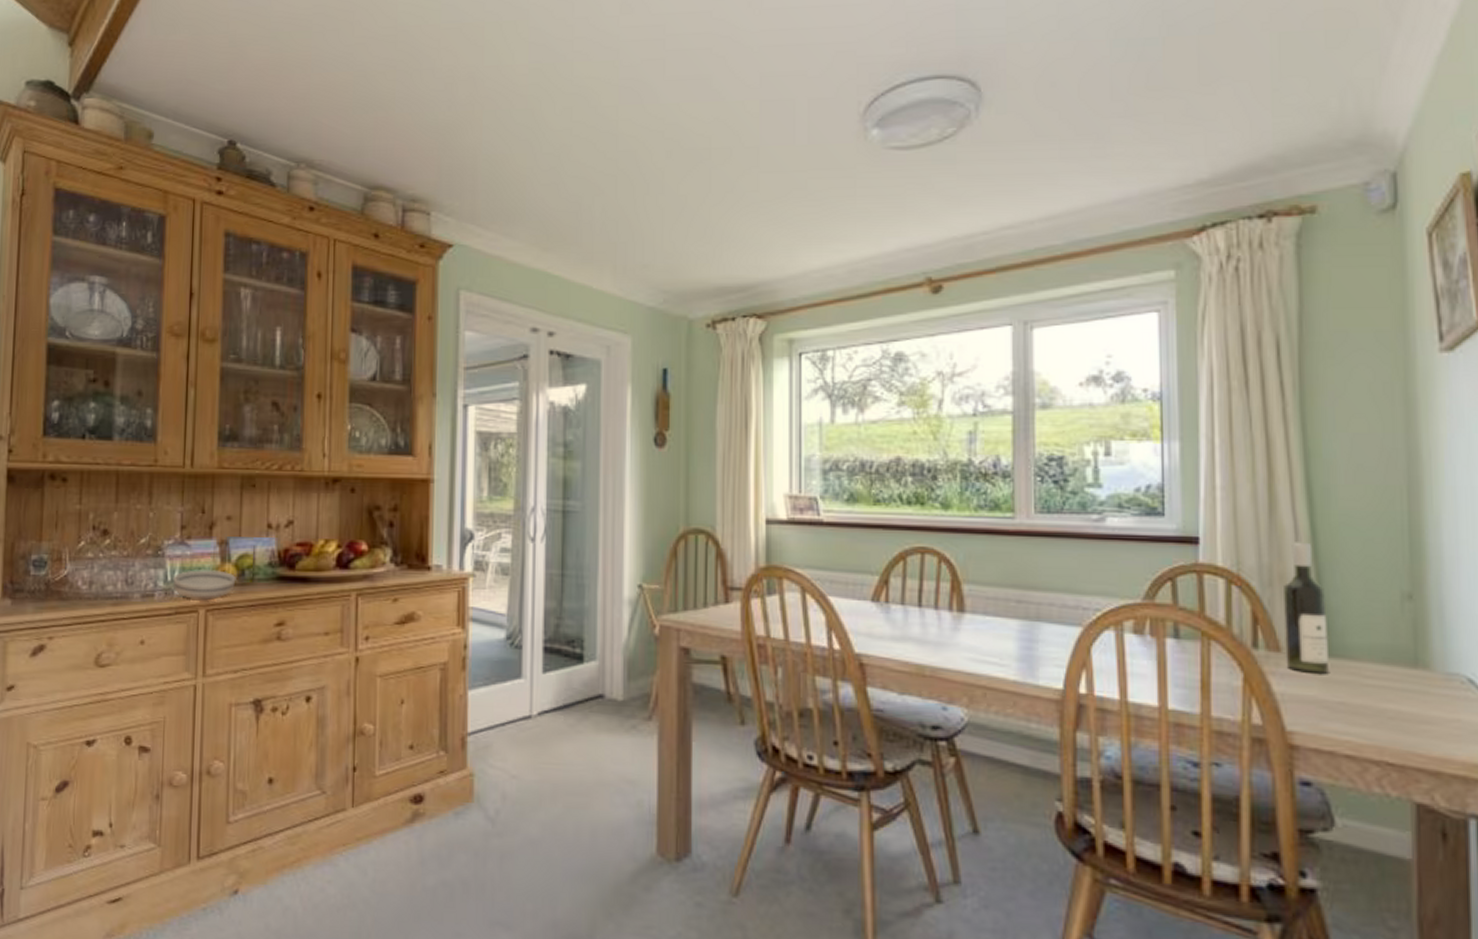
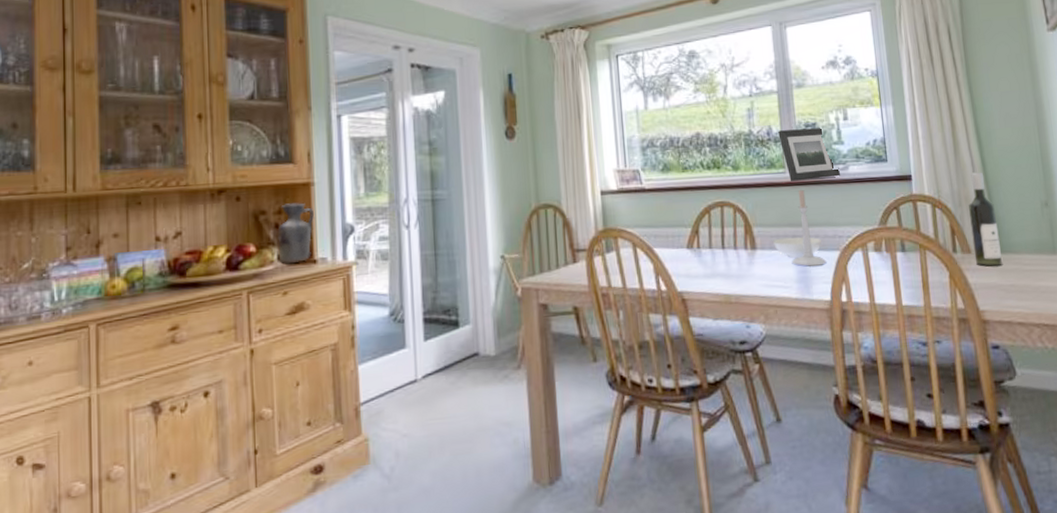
bowl: present [173,569,236,602] -> none [60,285,127,317]
ceramic jug: none [391,500,432,567] -> present [277,203,315,263]
bowl: none [987,601,1057,631] -> present [772,237,821,259]
picture frame: none [1009,463,1094,531] -> present [778,128,841,181]
candlestick: none [1012,543,1062,643] -> present [791,190,827,267]

